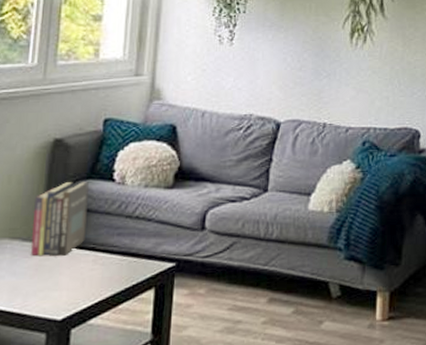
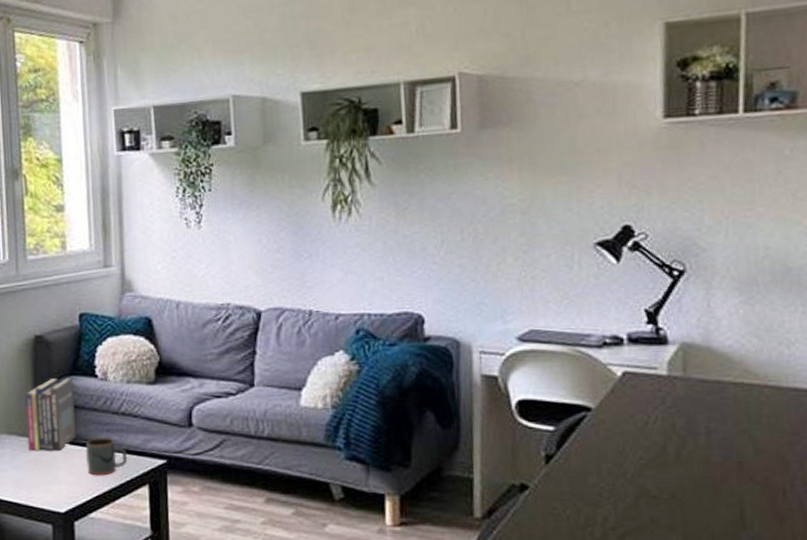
mug: none [92,242,137,281] -> present [85,438,128,476]

